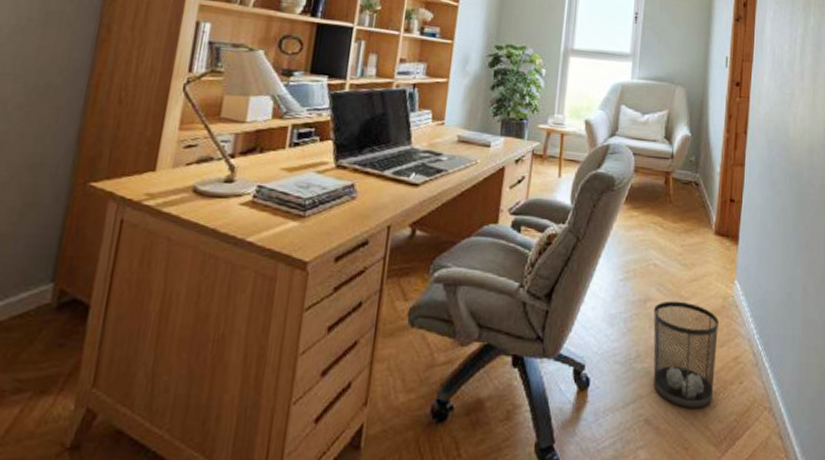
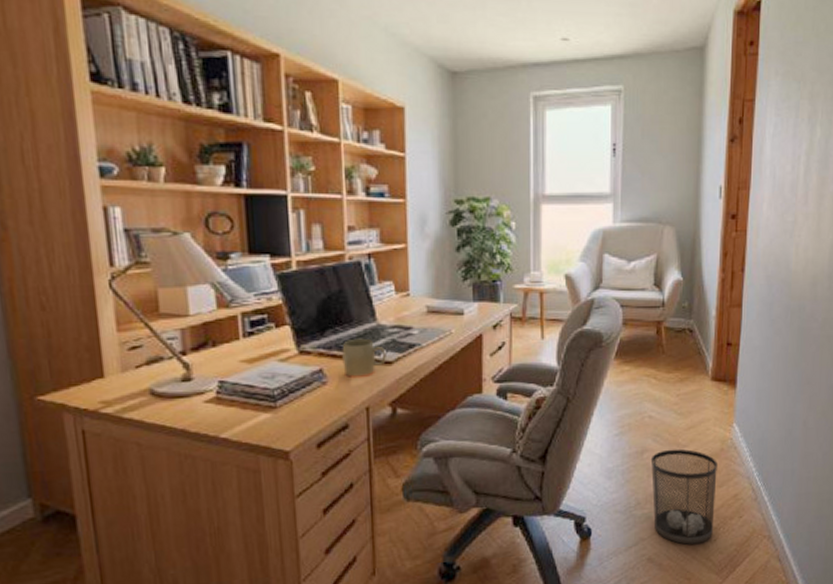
mug: none [373,158,415,196] -> present [342,338,386,377]

